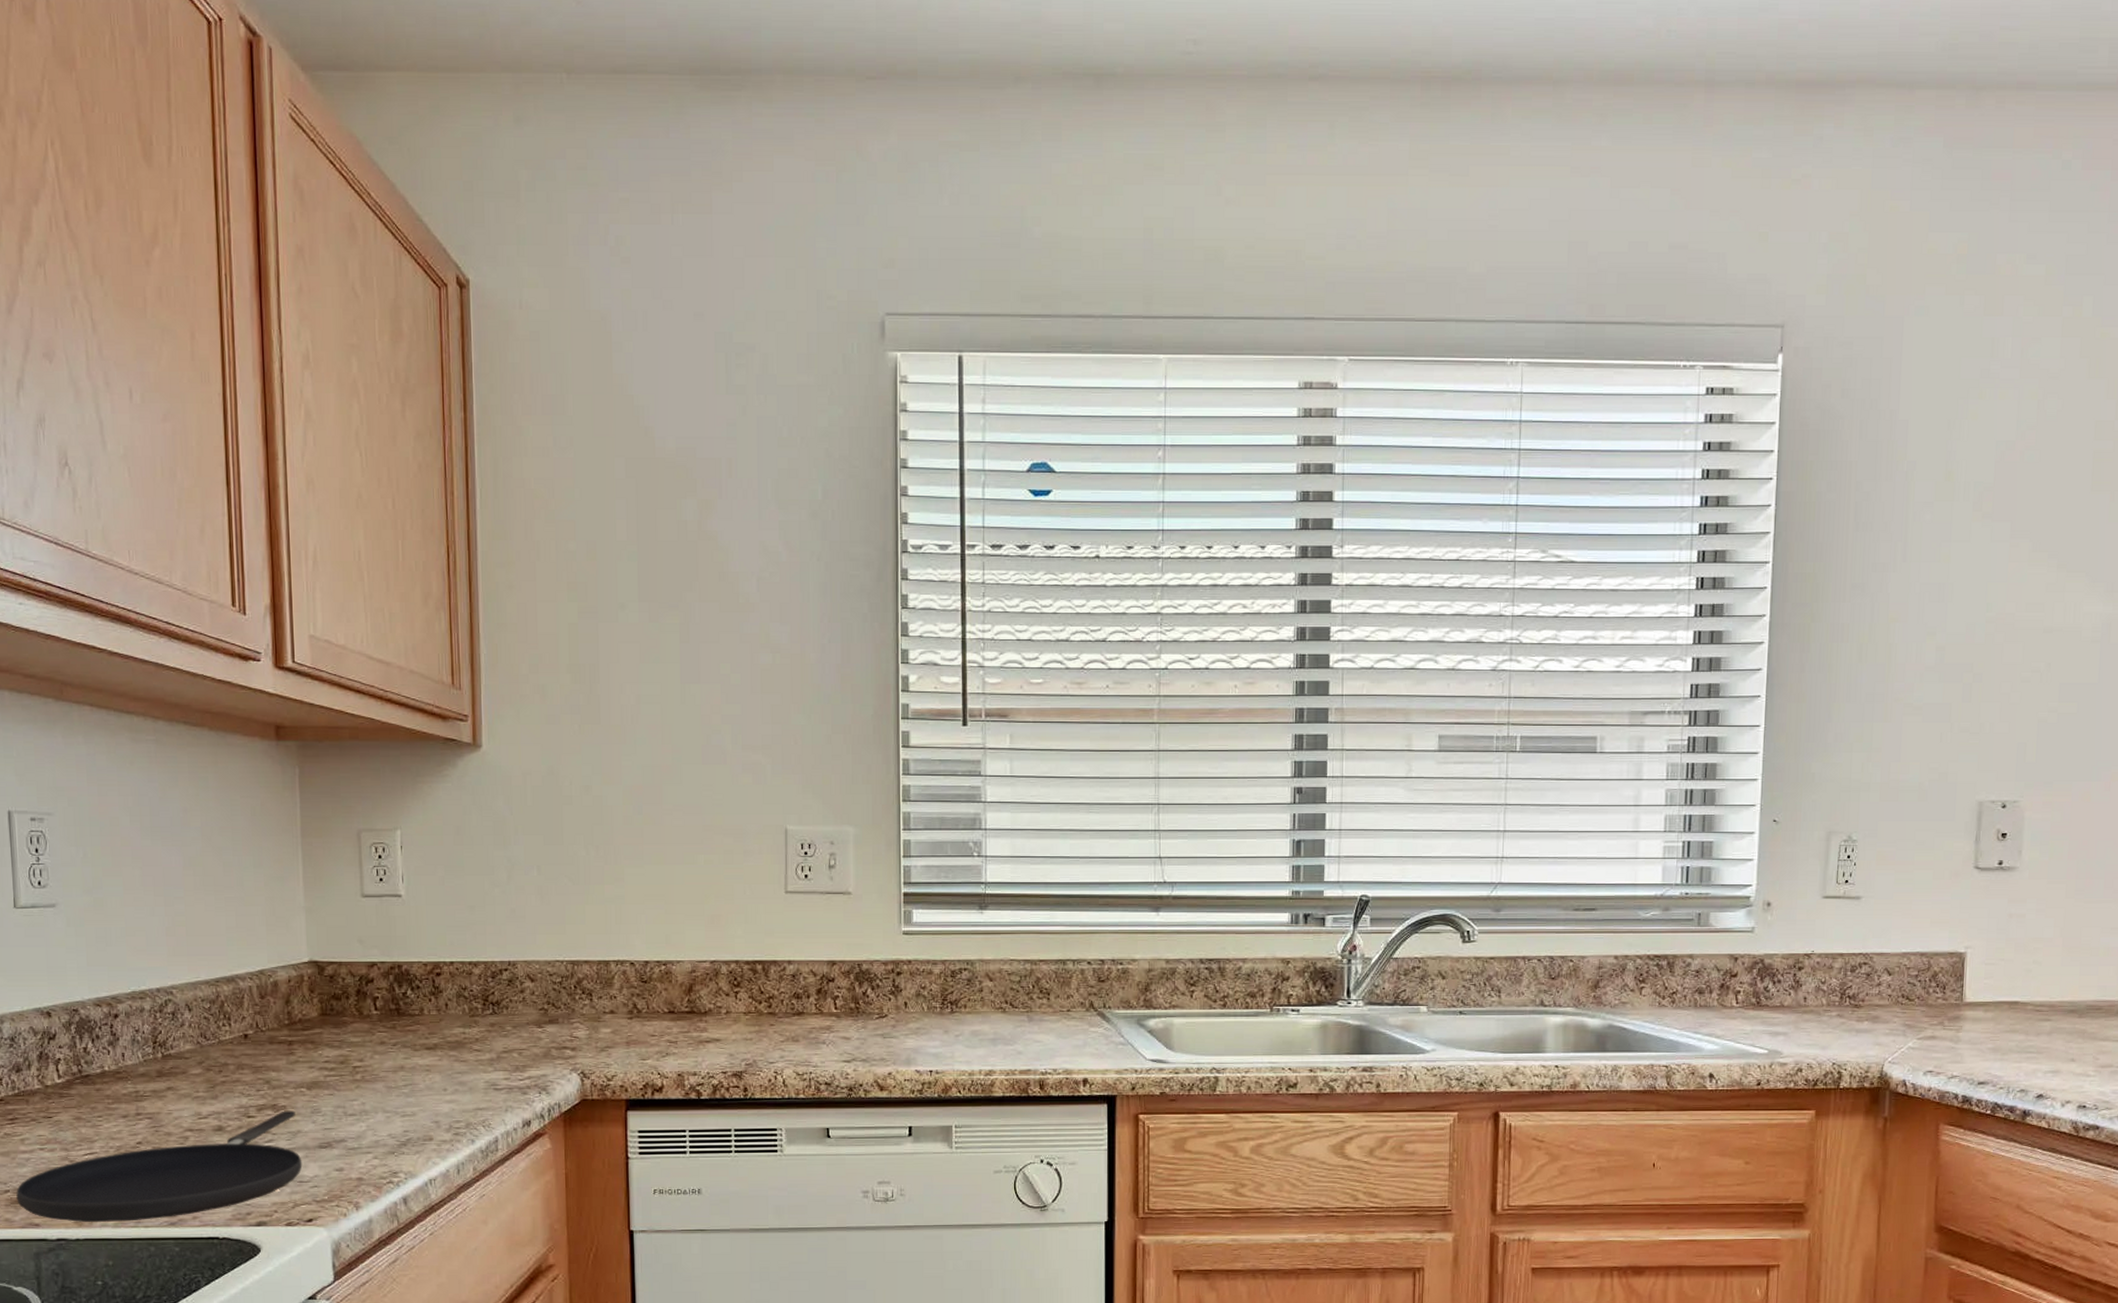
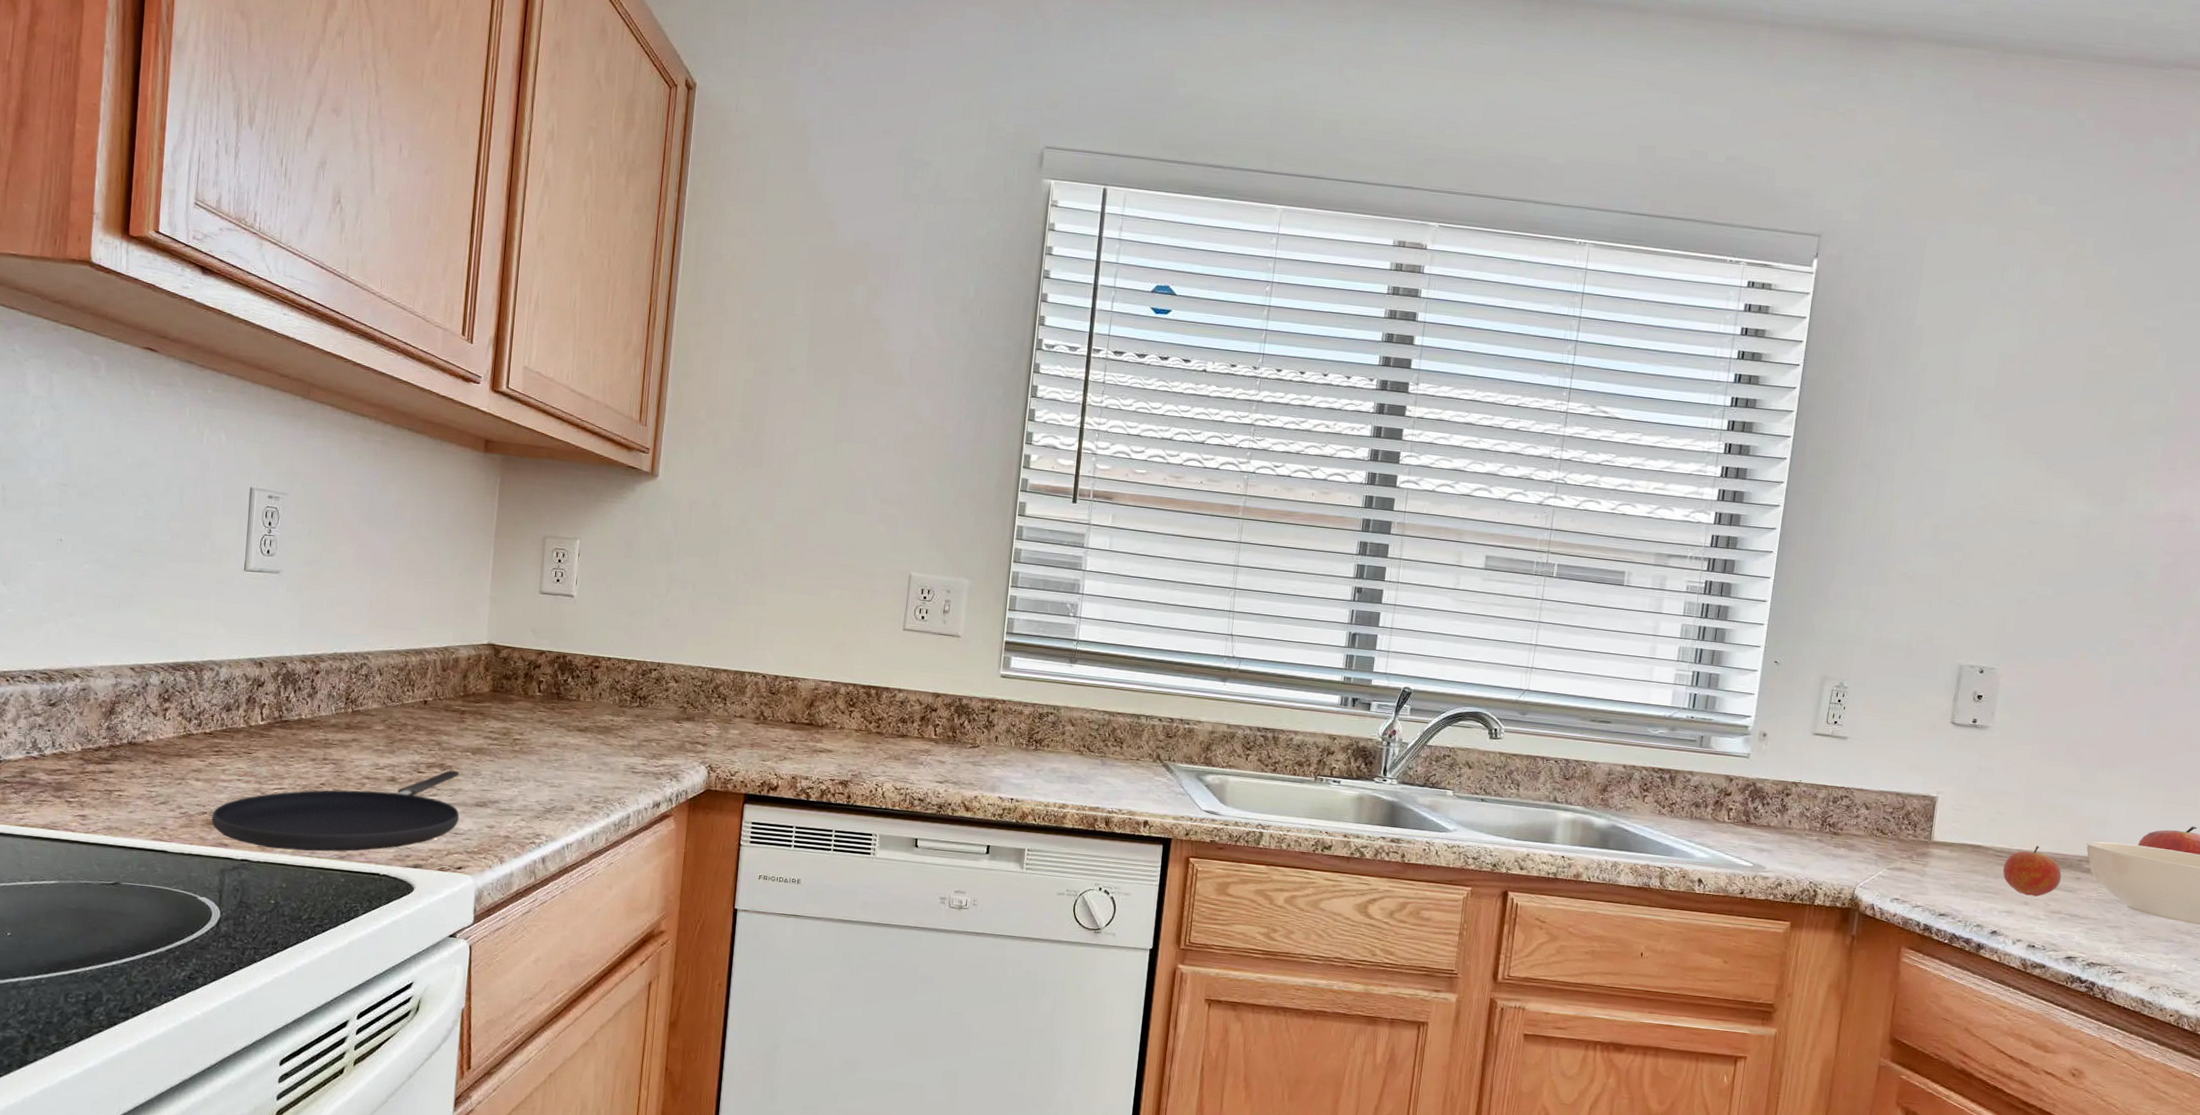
fruit: none [2044,994,2109,1051] -> present [2002,845,2062,897]

